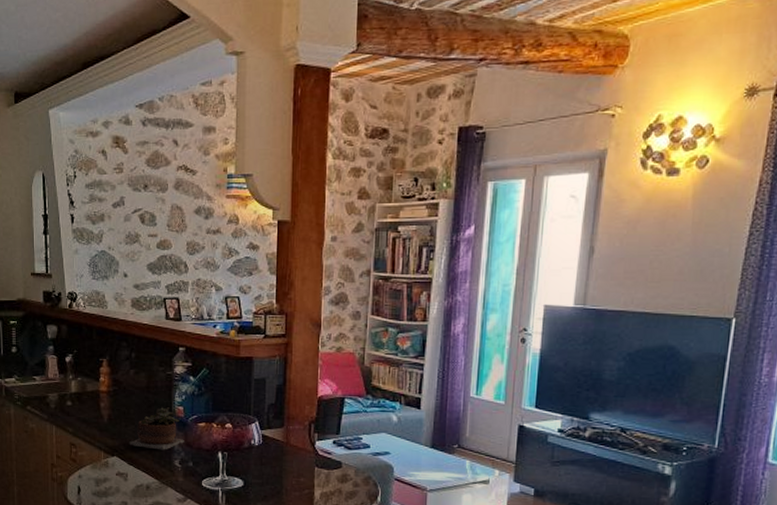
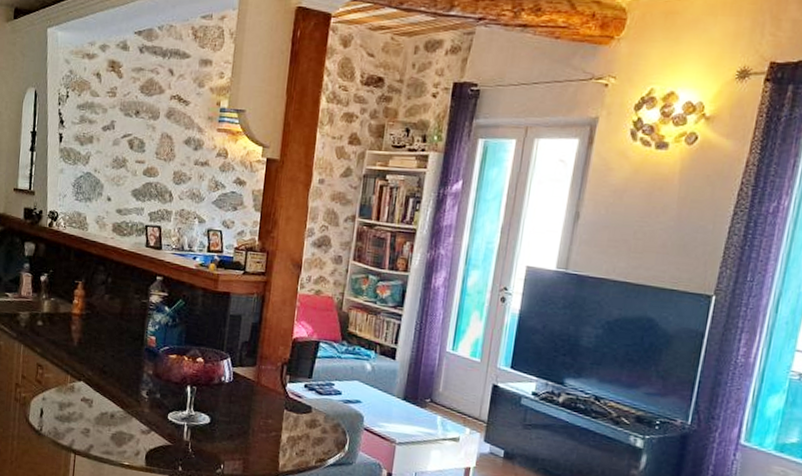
succulent plant: present [129,407,184,450] -> none [97,335,154,380]

